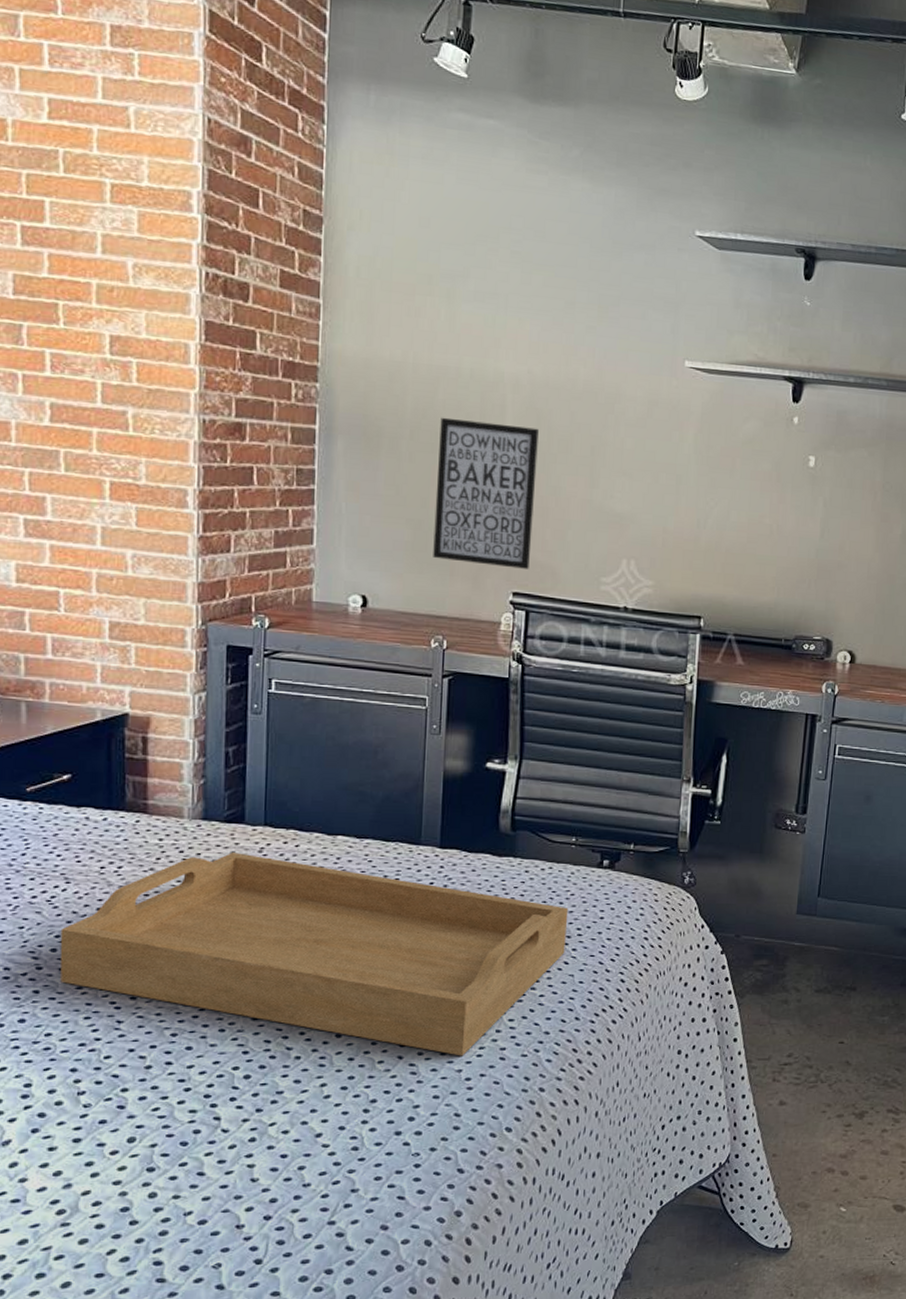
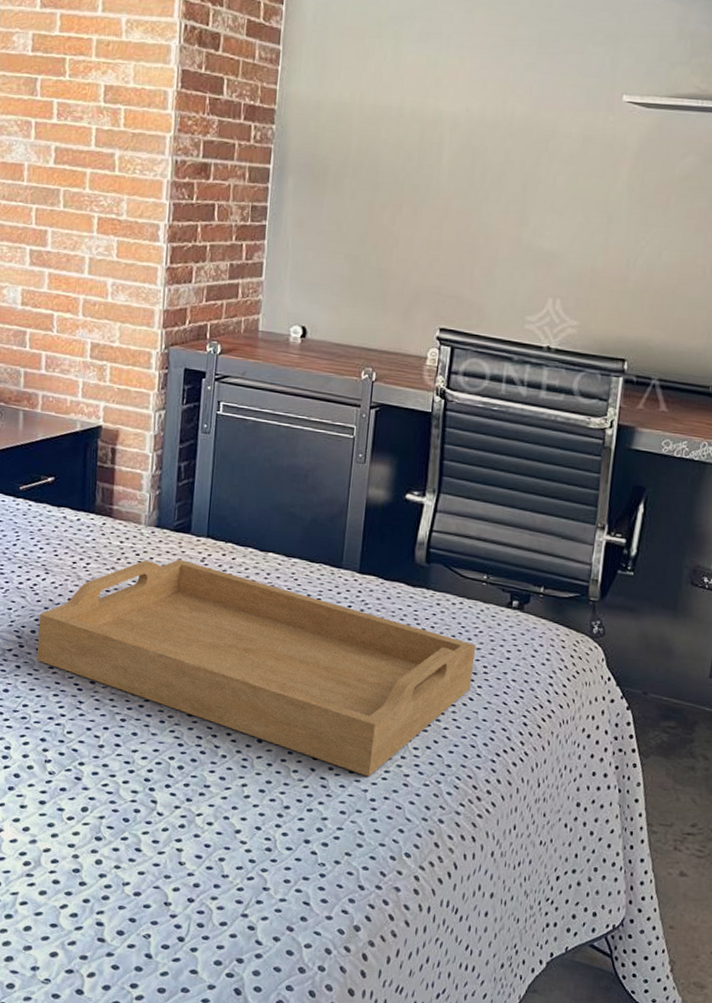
wall art: present [433,417,539,569] -> none [368,156,473,306]

